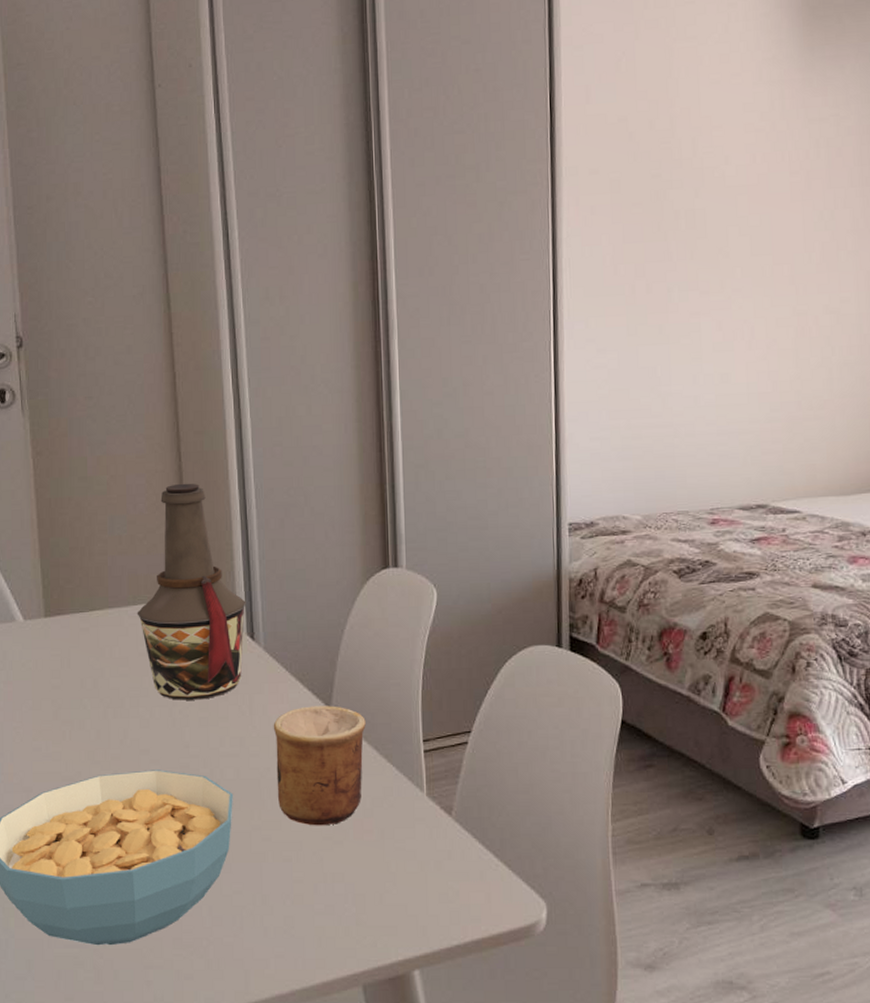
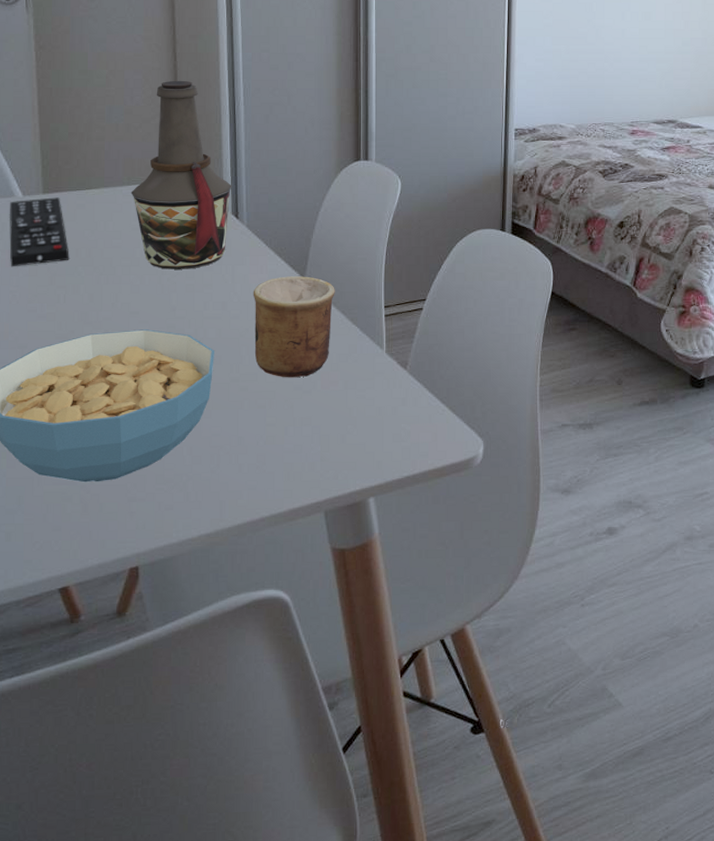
remote control: none [11,621,74,701] -> present [9,197,70,267]

